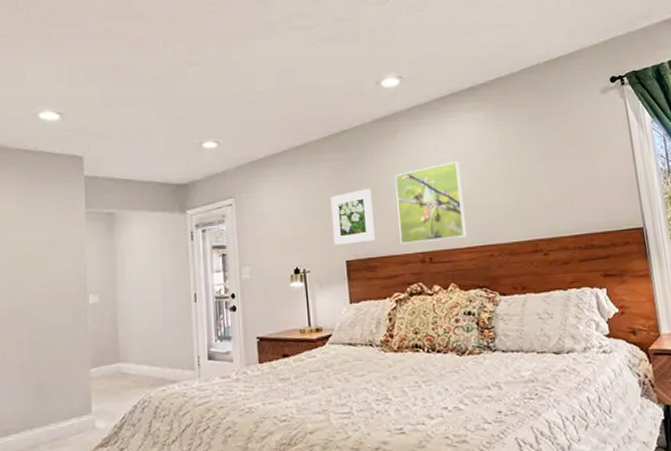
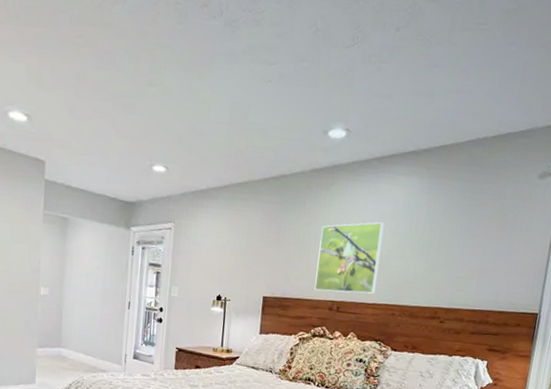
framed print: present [330,188,375,245] -> none [255,234,298,283]

